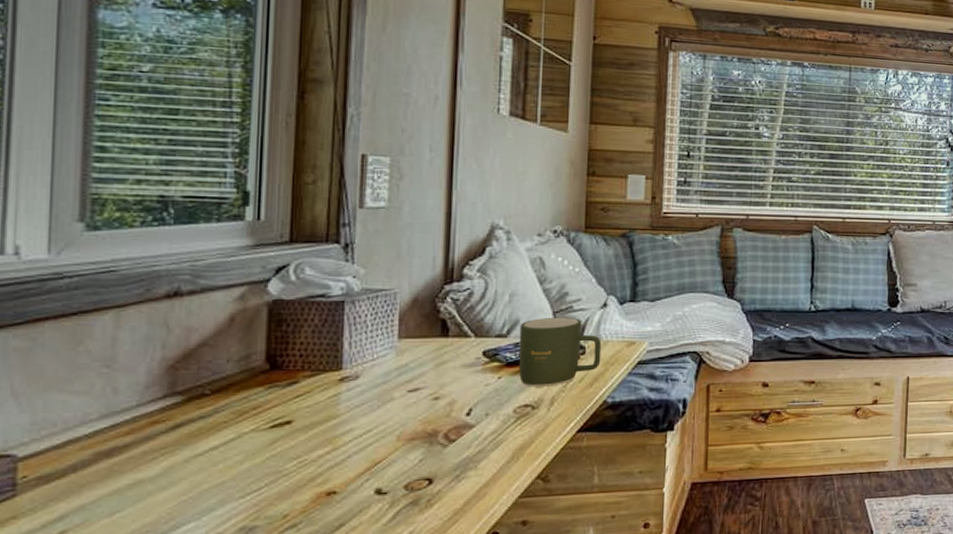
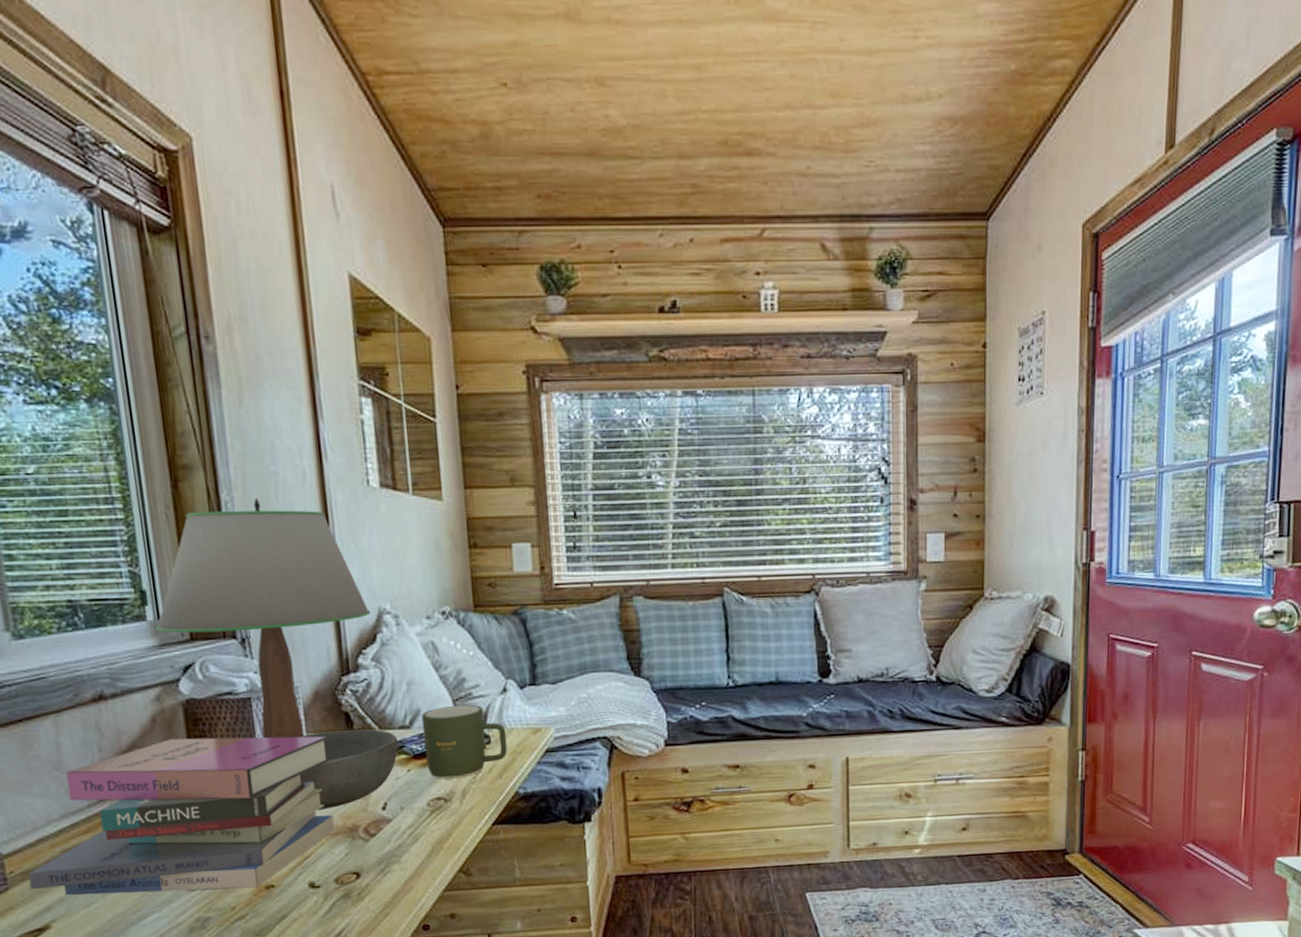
books: none [44,339,419,503] -> present [28,736,335,896]
table lamp: none [253,115,484,342] -> present [156,498,371,739]
bowl: none [383,335,493,415] -> present [297,728,399,810]

